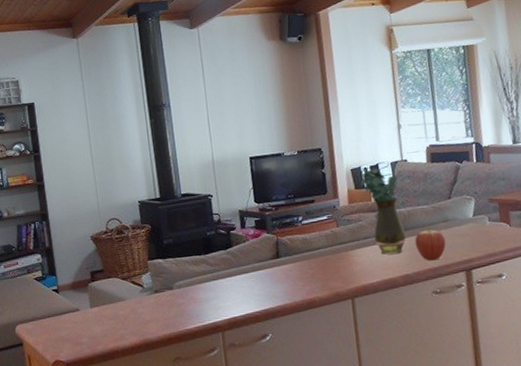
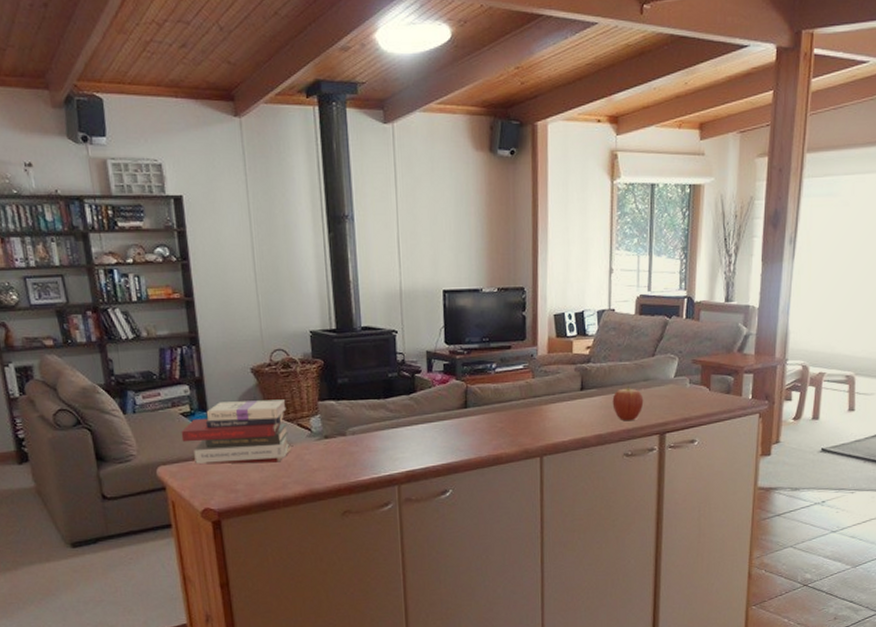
books: none [35,261,128,321] -> present [181,399,292,465]
vase: present [359,165,407,255] -> none [562,311,604,412]

